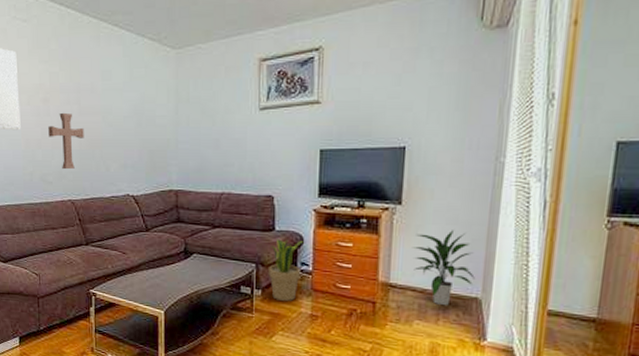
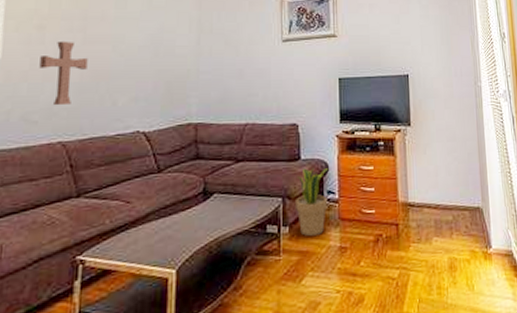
indoor plant: present [412,230,475,306] -> none [423,146,475,219]

